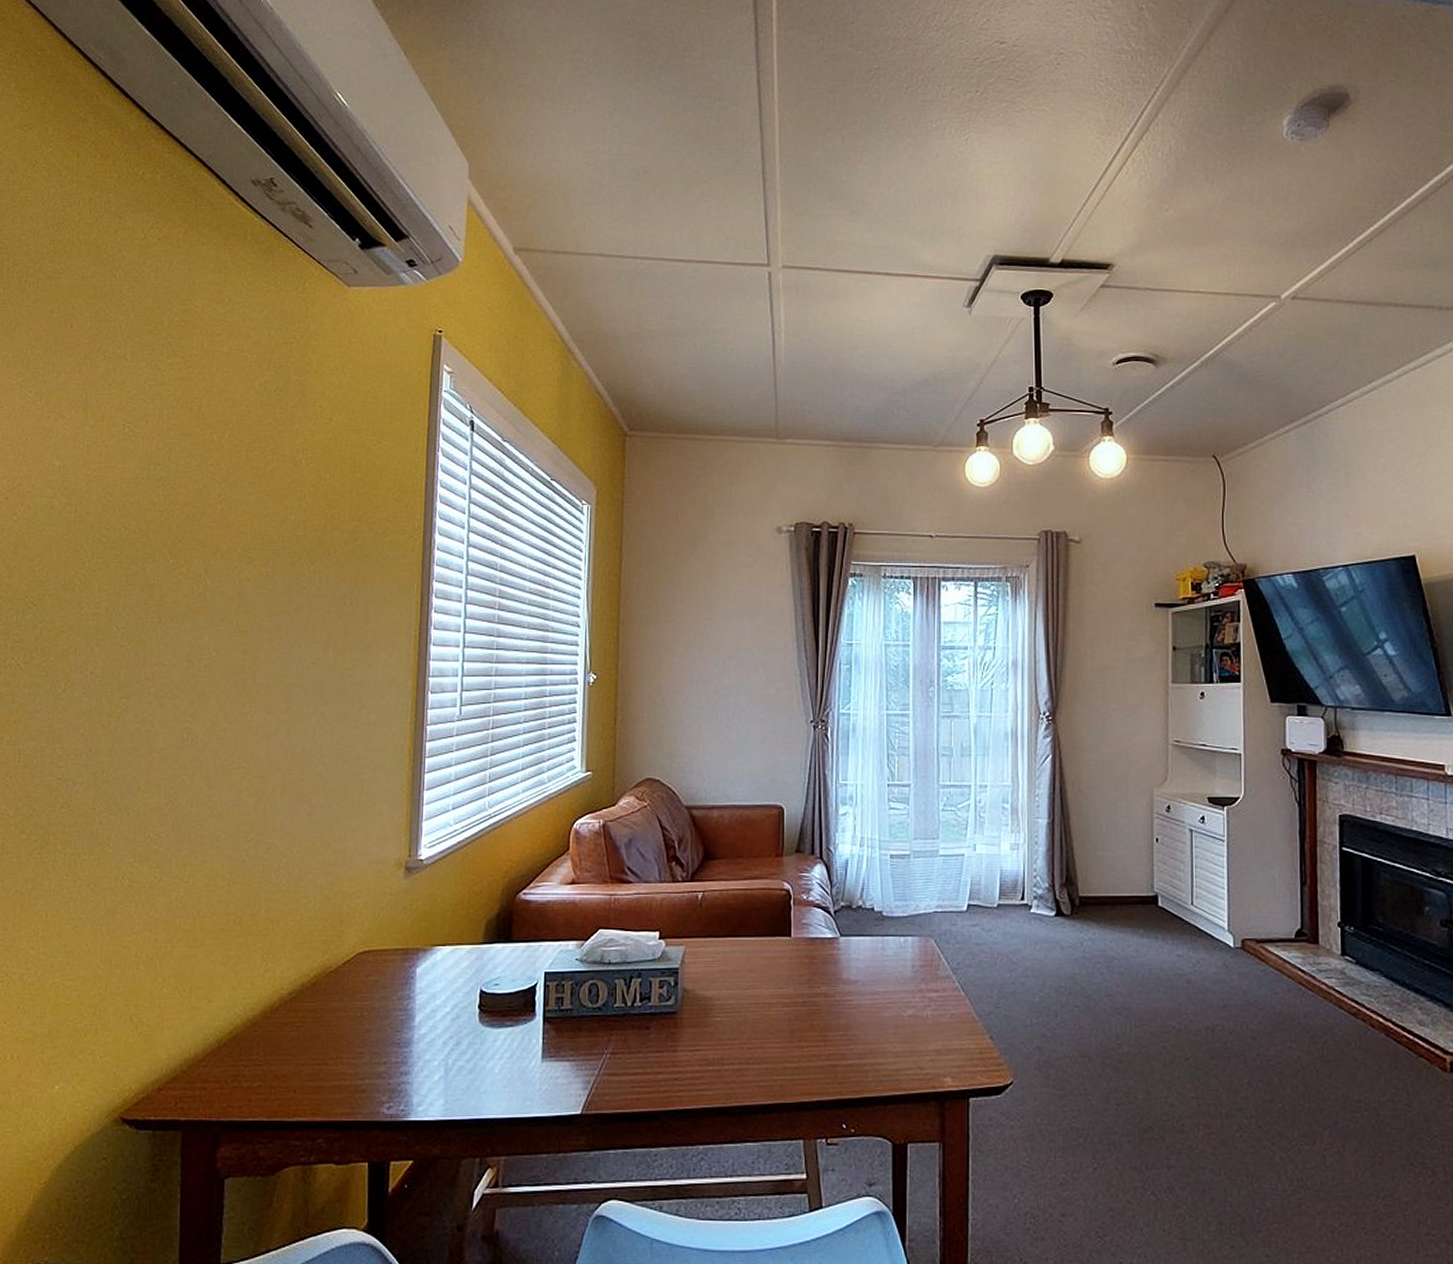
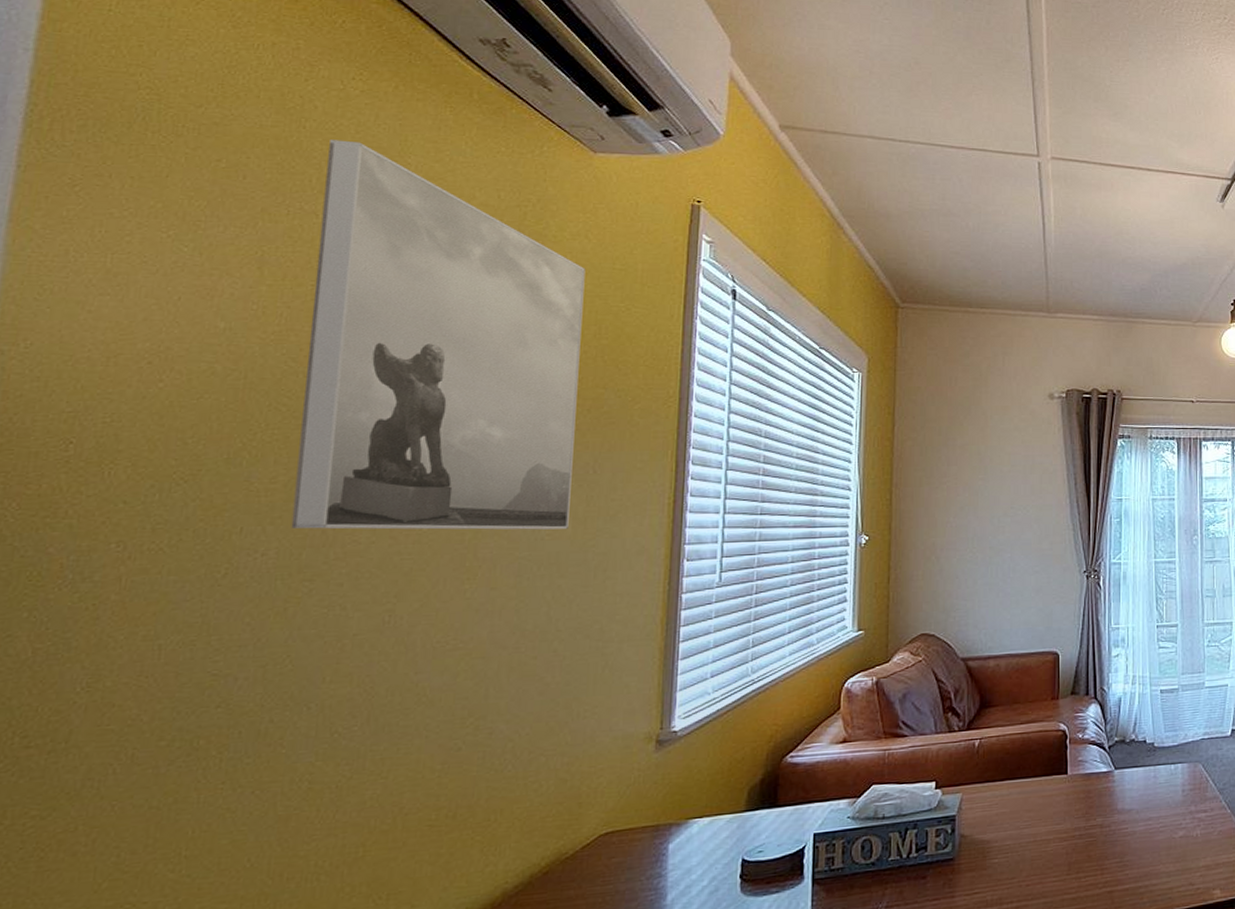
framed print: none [112,287,342,658] -> present [291,139,586,530]

